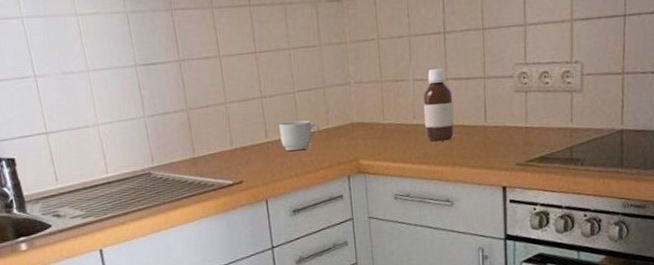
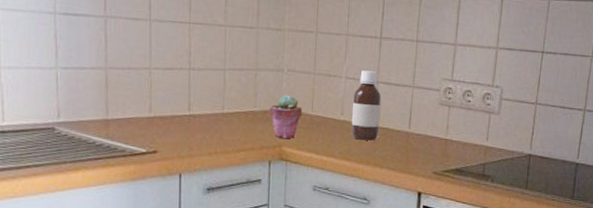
mug: present [279,120,320,151] -> none [204,97,247,129]
potted succulent: none [342,107,375,151] -> present [269,95,303,138]

